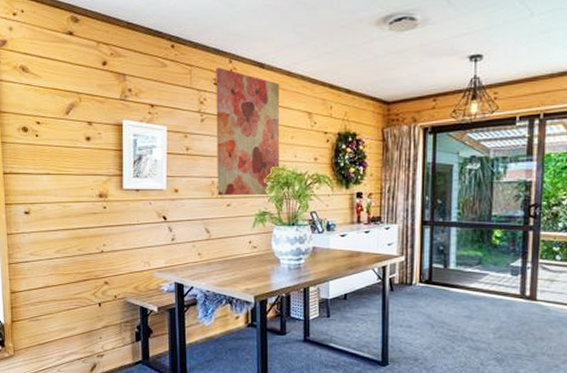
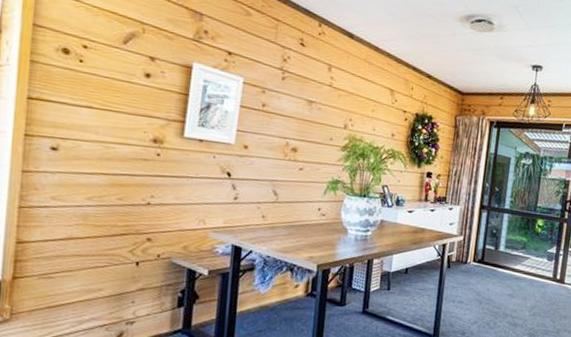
wall art: present [216,67,280,196] -> none [290,28,367,164]

